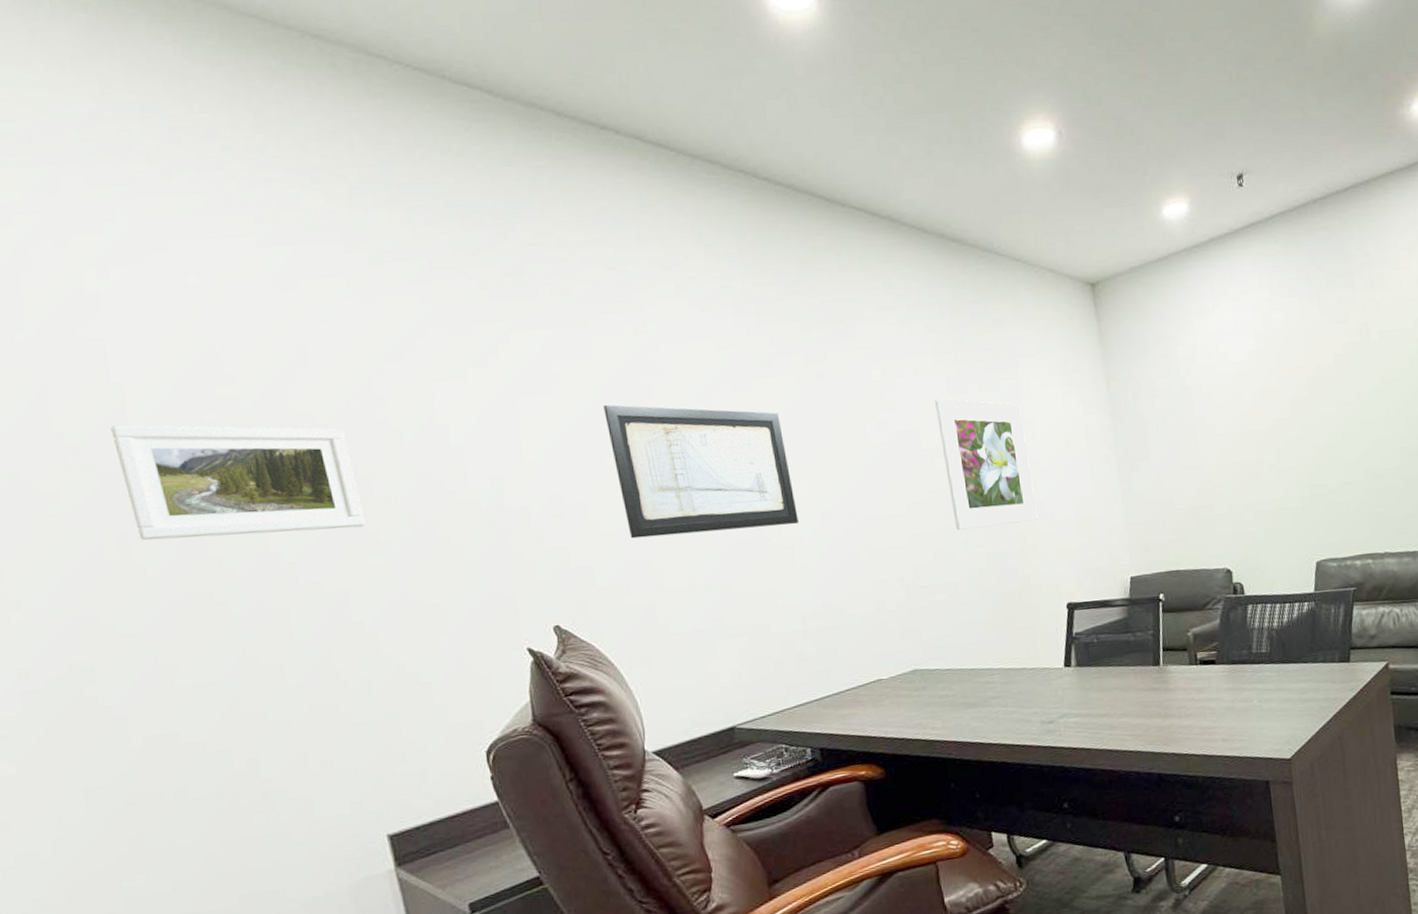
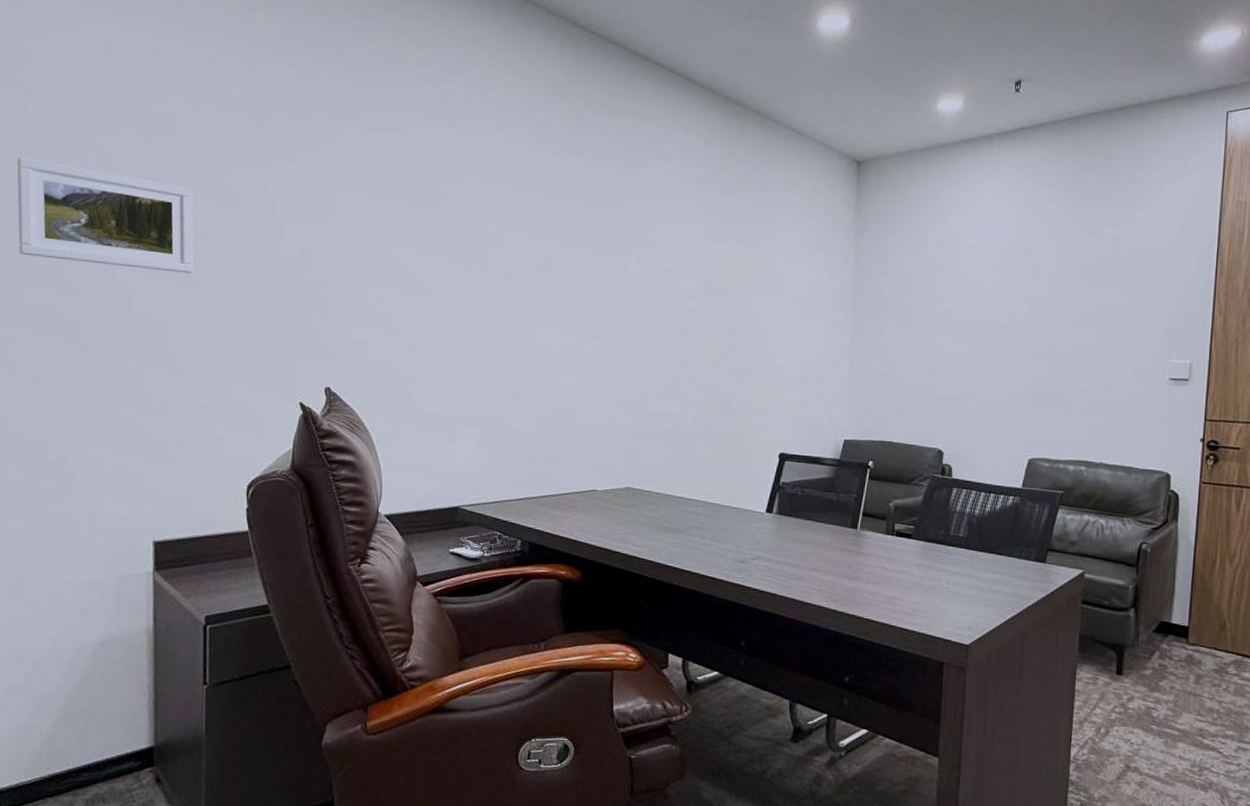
wall art: present [603,405,799,539] -> none [404,203,553,336]
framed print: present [935,398,1038,530] -> none [690,244,771,371]

